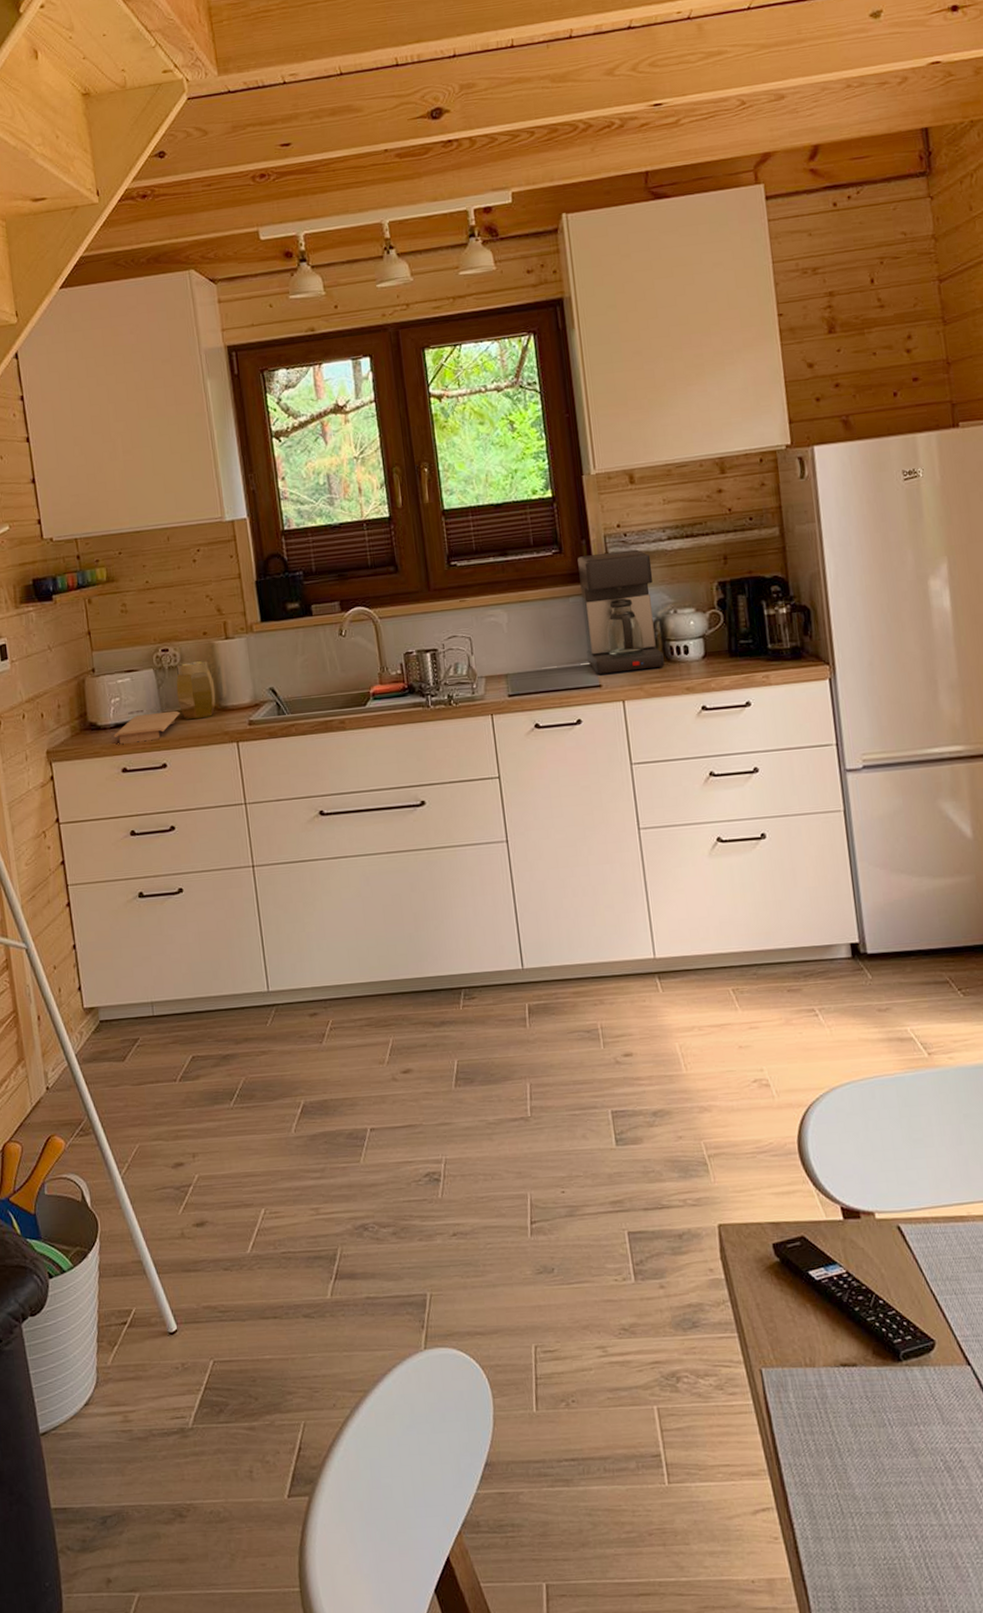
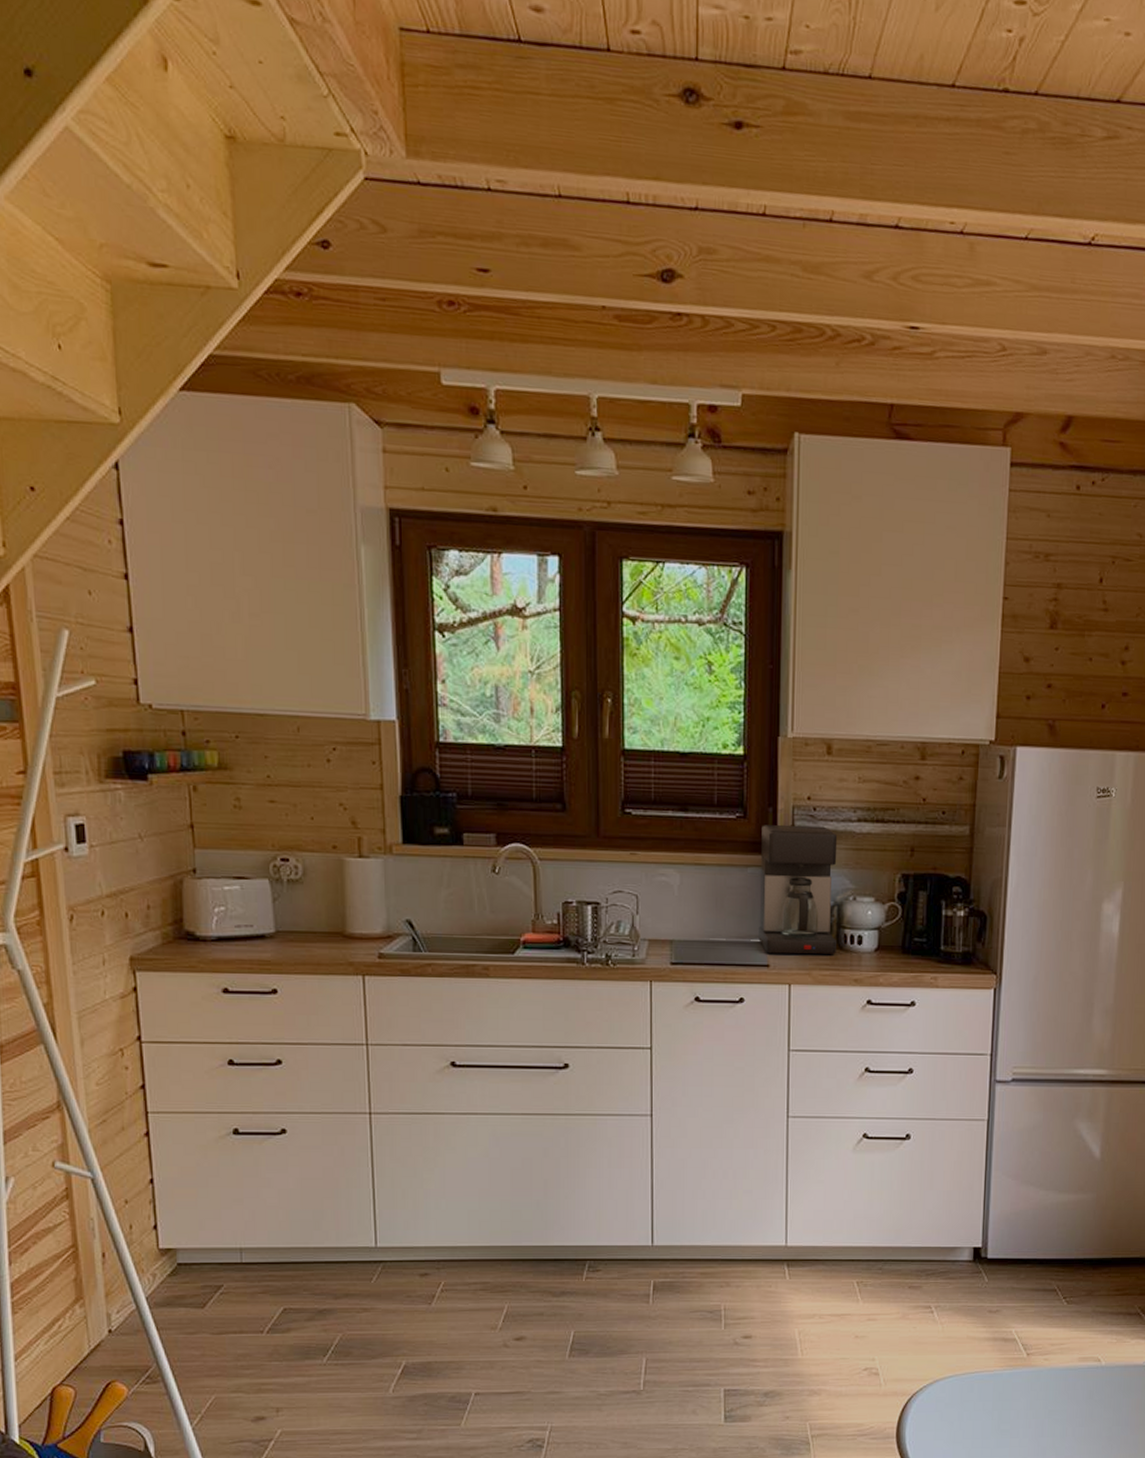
cutting board: present [113,710,180,744] -> none [215,930,298,962]
jar: present [176,659,216,720] -> none [295,876,342,944]

